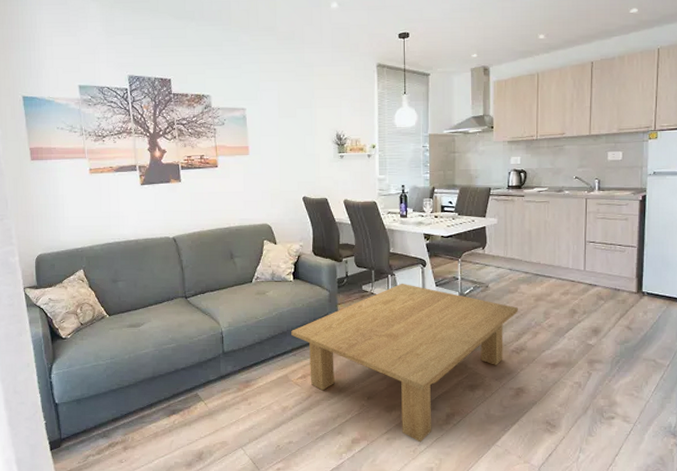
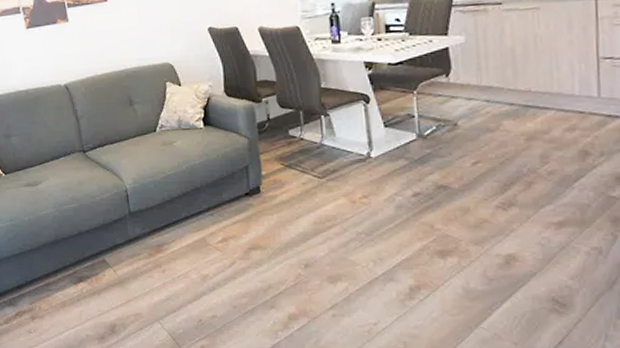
coffee table: present [291,283,519,443] -> none [206,124,503,321]

